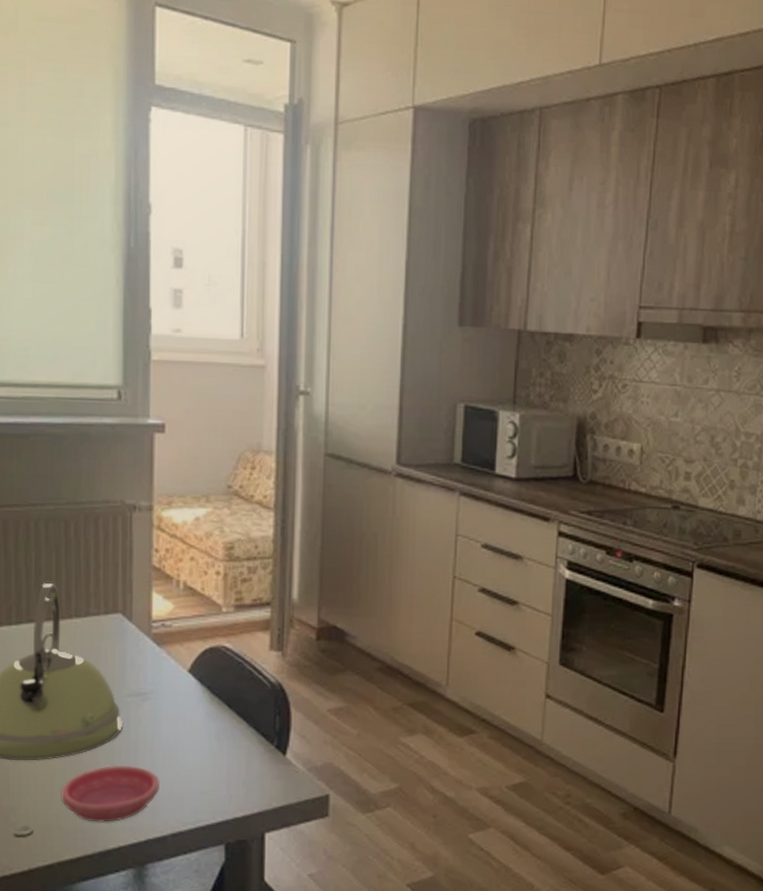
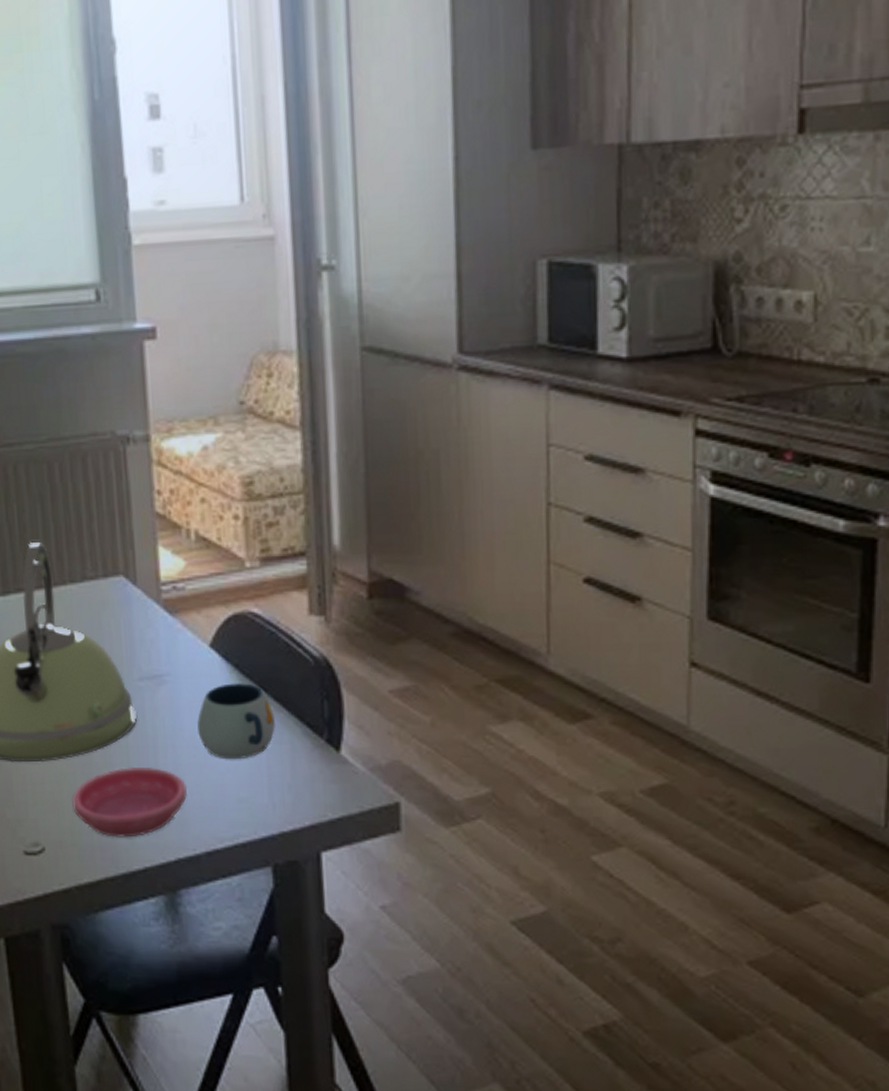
mug: none [173,701,236,761] -> present [197,683,275,760]

